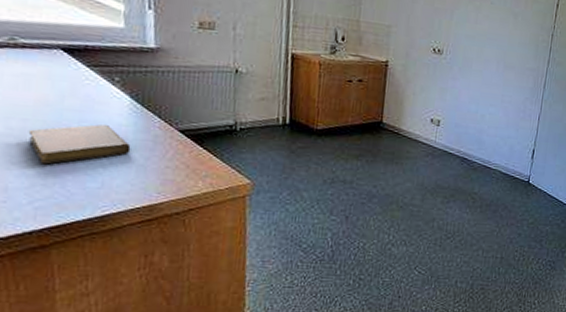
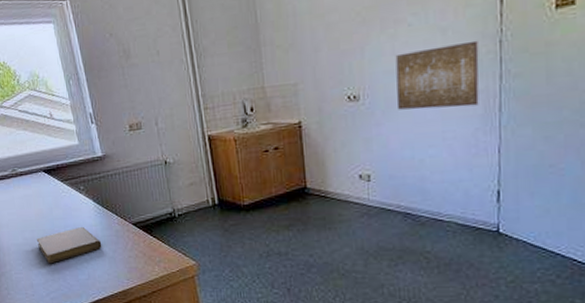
wall art: none [472,23,538,80] -> present [395,40,480,110]

